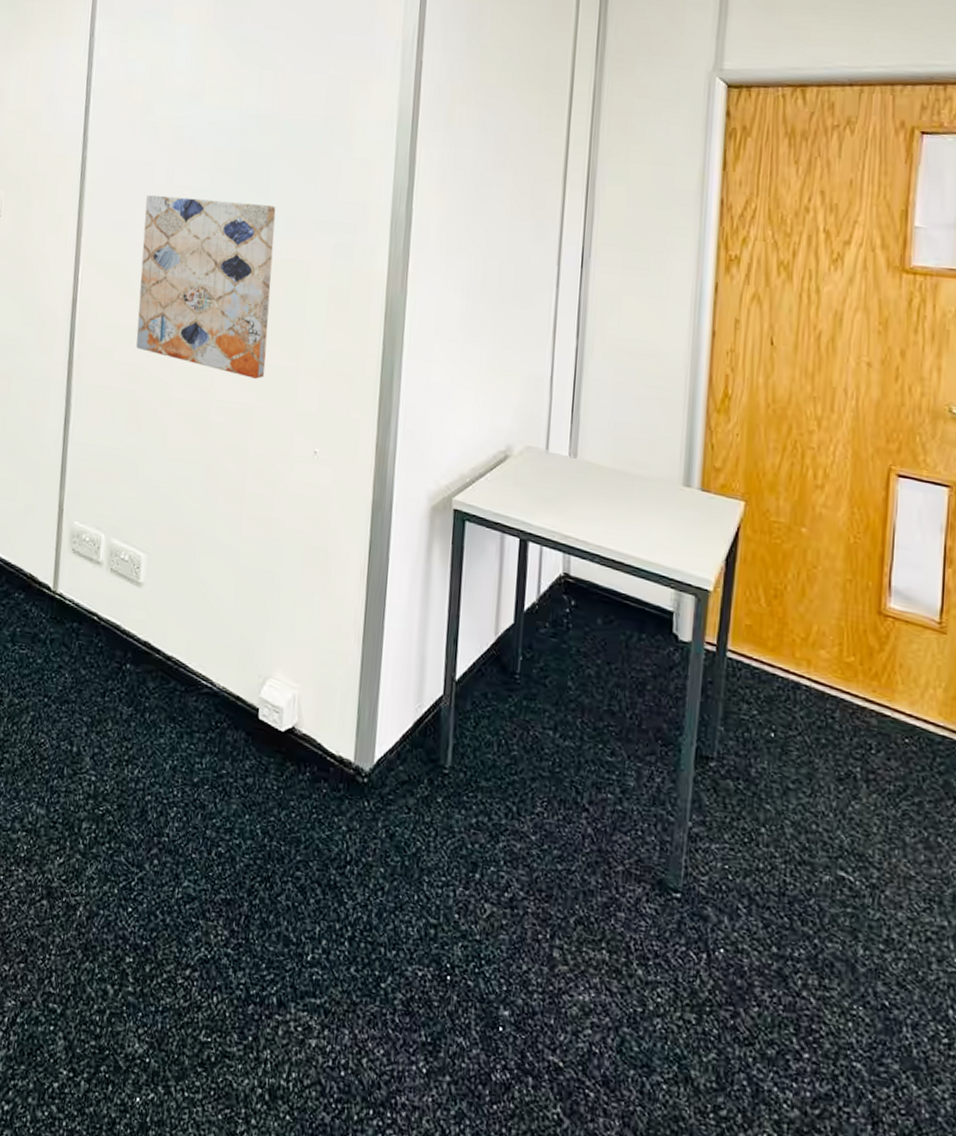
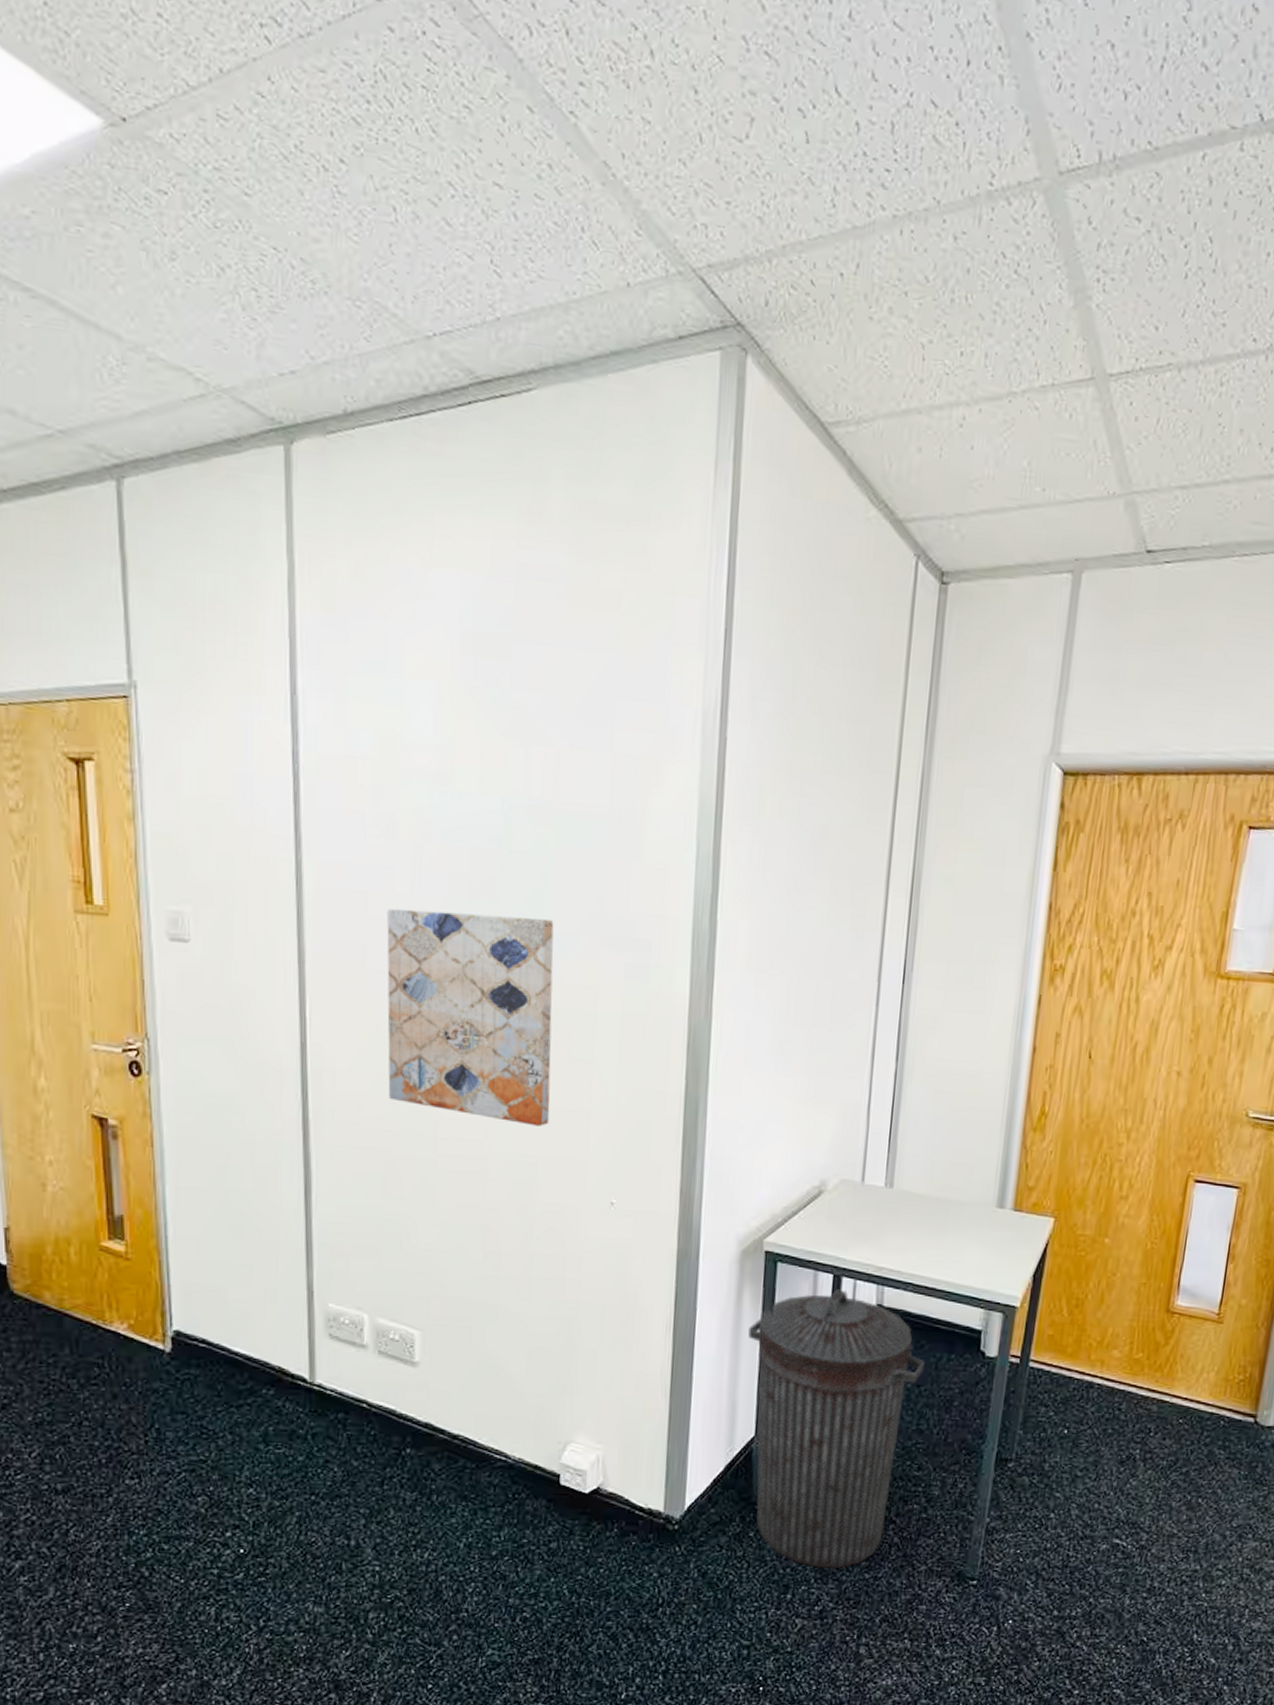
trash can: none [437,554,614,853] -> present [748,1289,925,1568]

